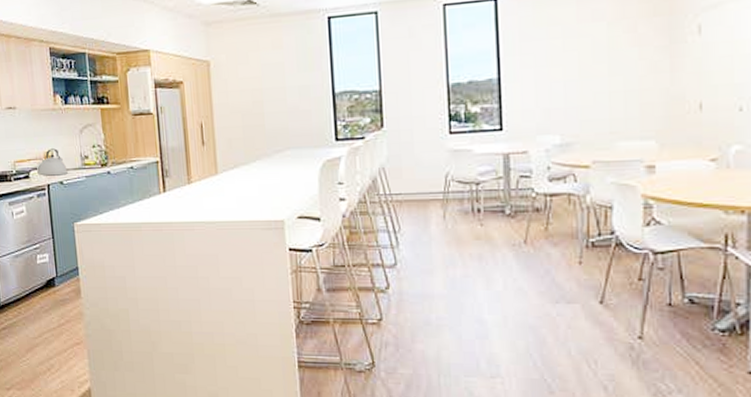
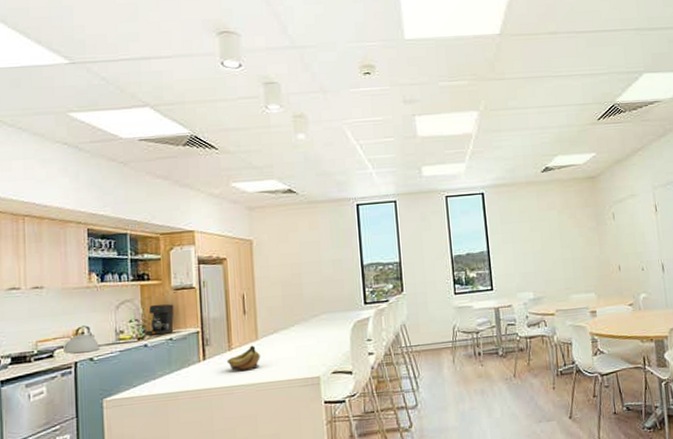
coffee maker: none [107,129,134,162] -> present [145,304,174,336]
fruit: none [186,180,221,207] -> present [227,345,260,372]

